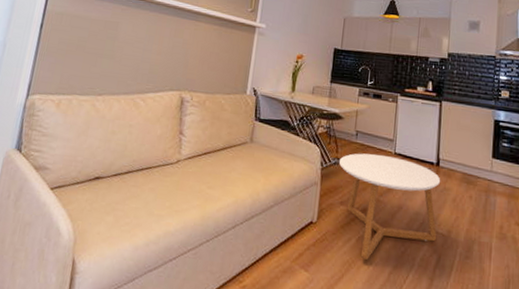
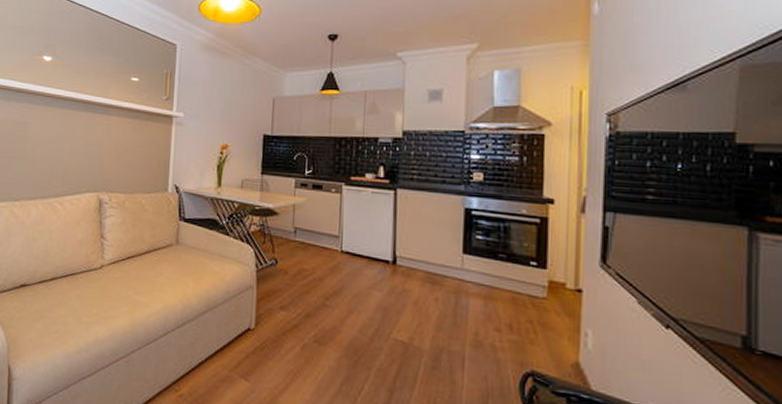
coffee table: present [338,153,441,260] -> none [276,252,399,370]

